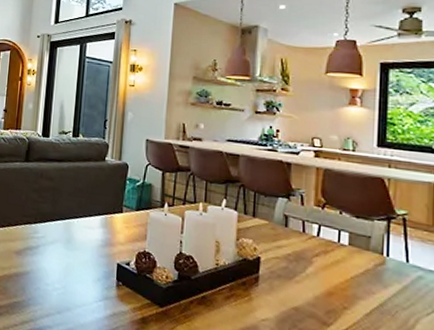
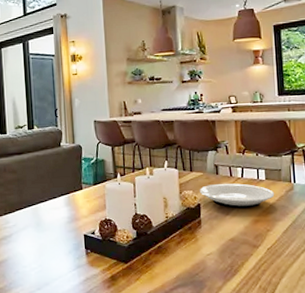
plate: none [261,237,359,276] -> present [199,183,275,209]

